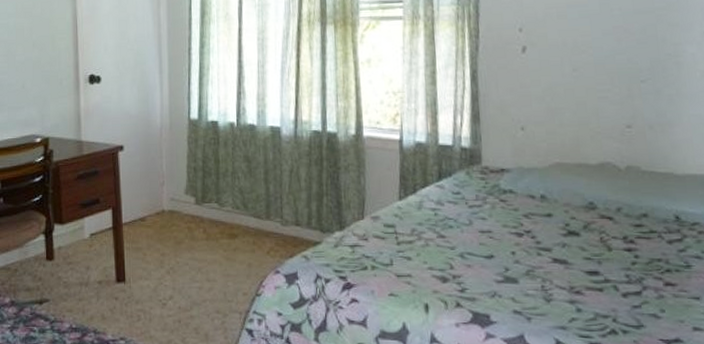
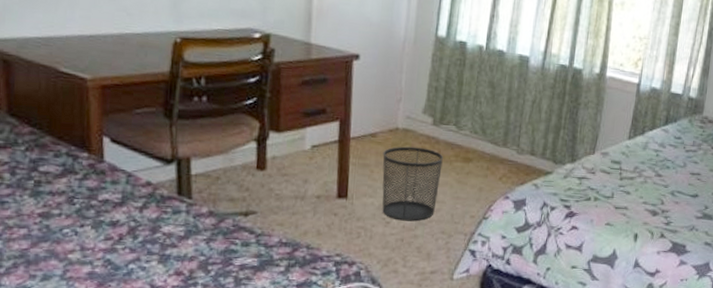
waste bin: none [153,227,209,302] -> present [382,146,443,222]

